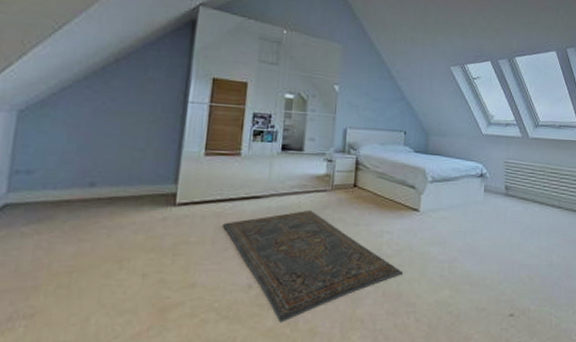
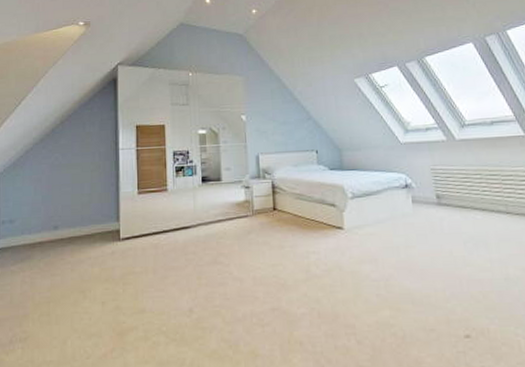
rug: present [223,211,403,323] -> none [161,236,336,345]

